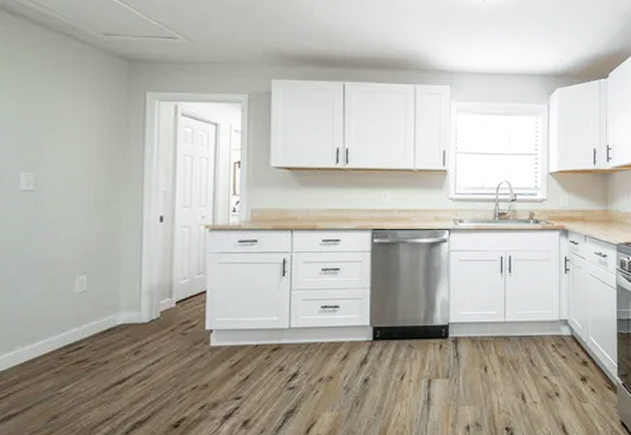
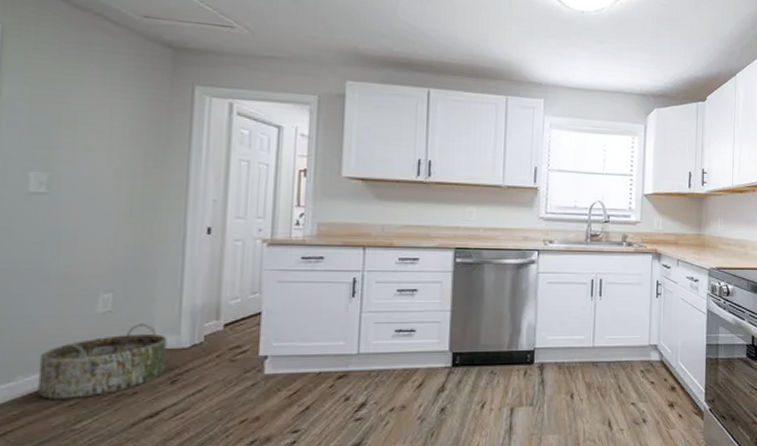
basket: none [31,301,131,367] -> present [37,323,167,399]

